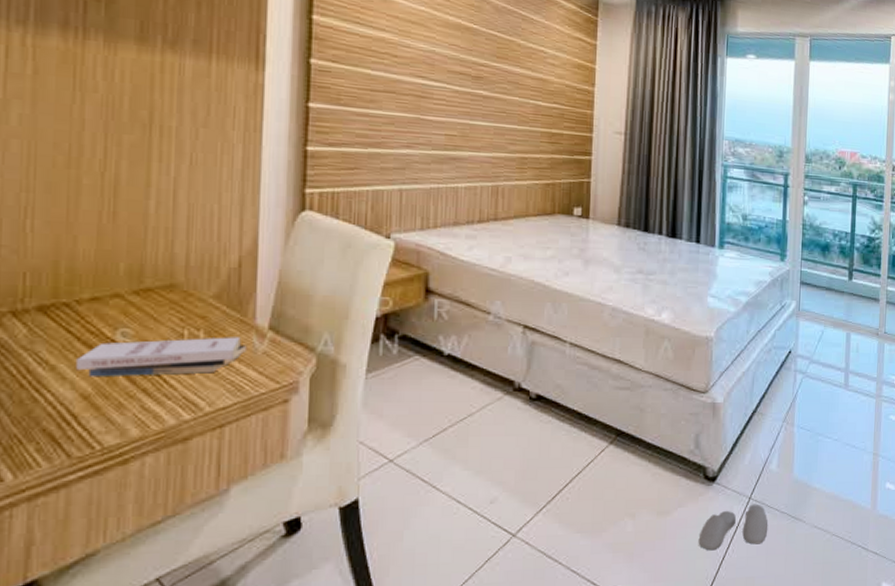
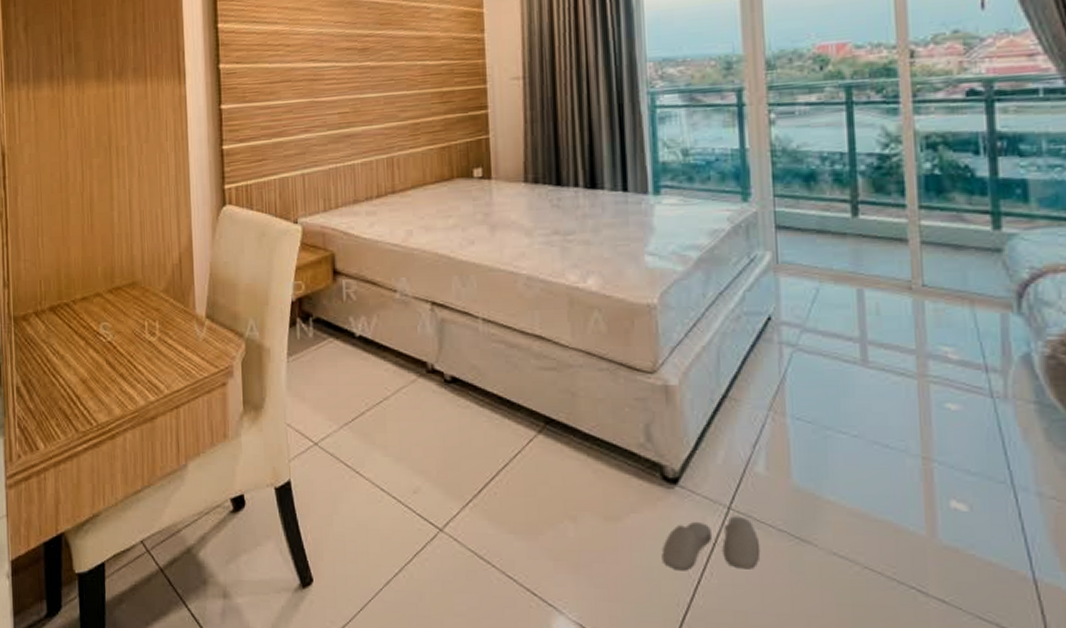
books: present [75,337,248,377] -> none [75,326,191,365]

